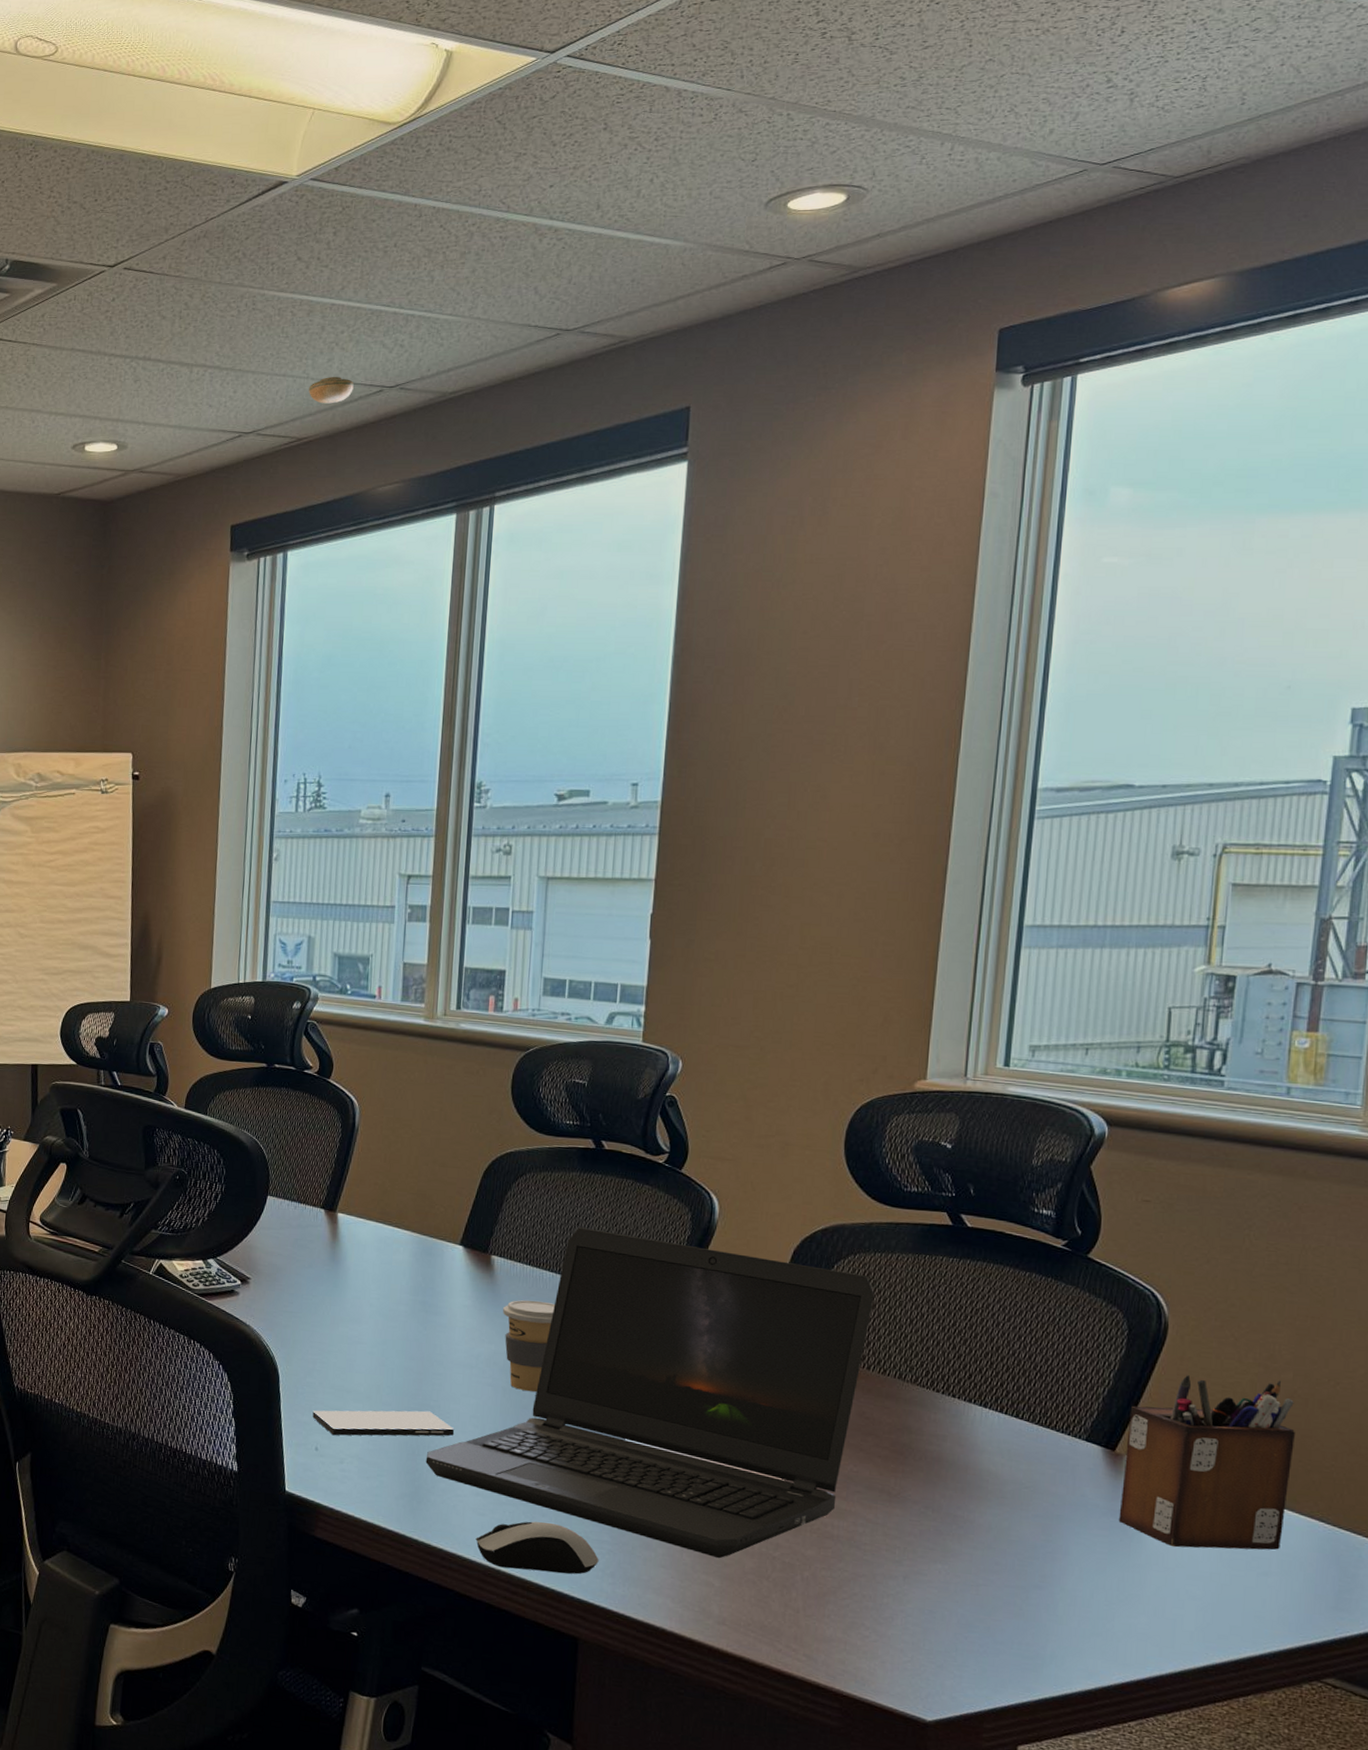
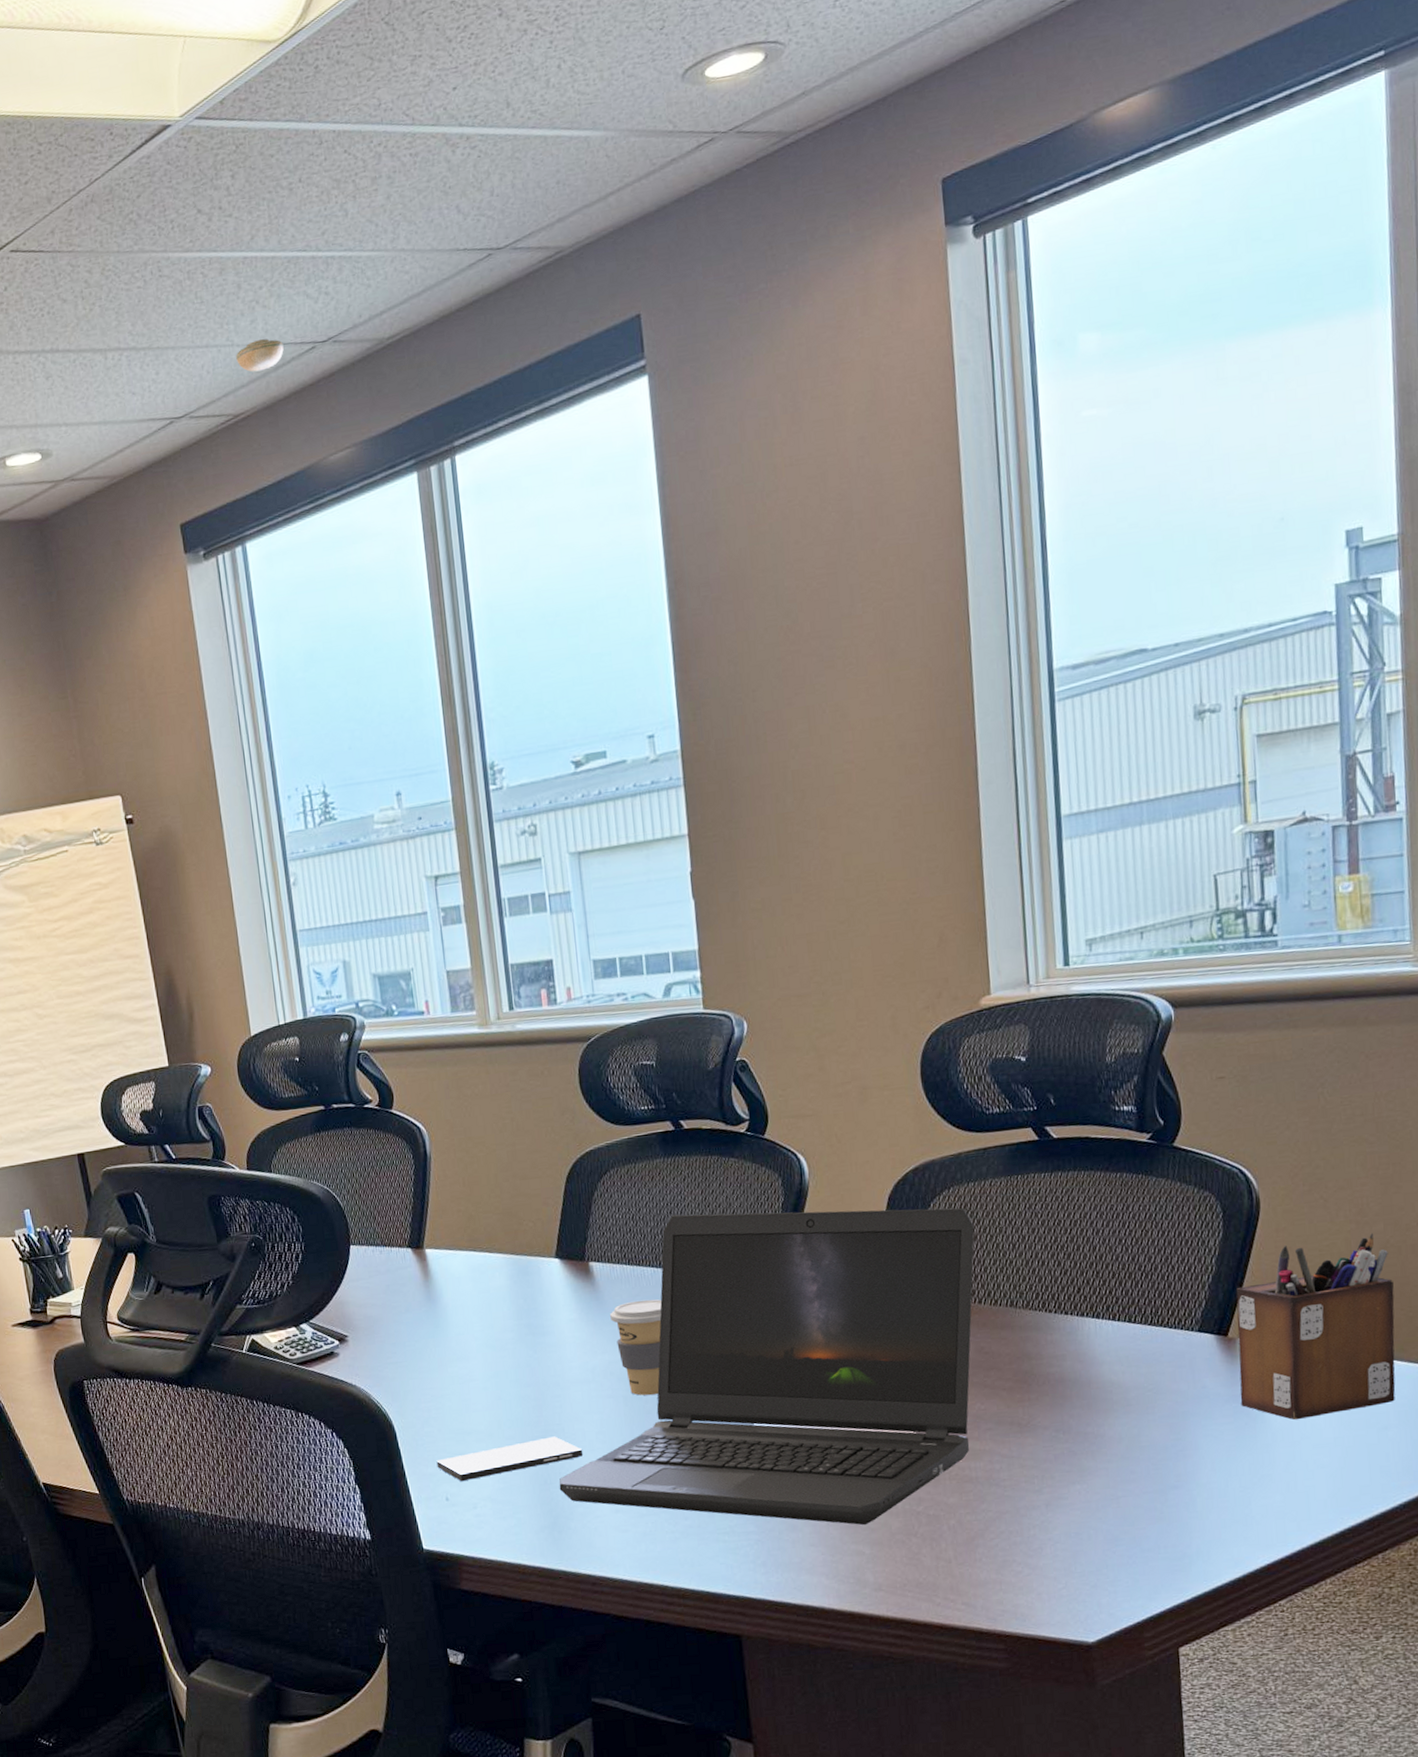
computer mouse: present [475,1521,599,1575] -> none [623,1524,748,1581]

